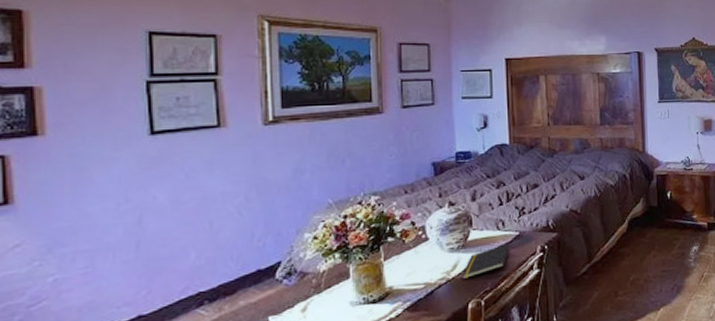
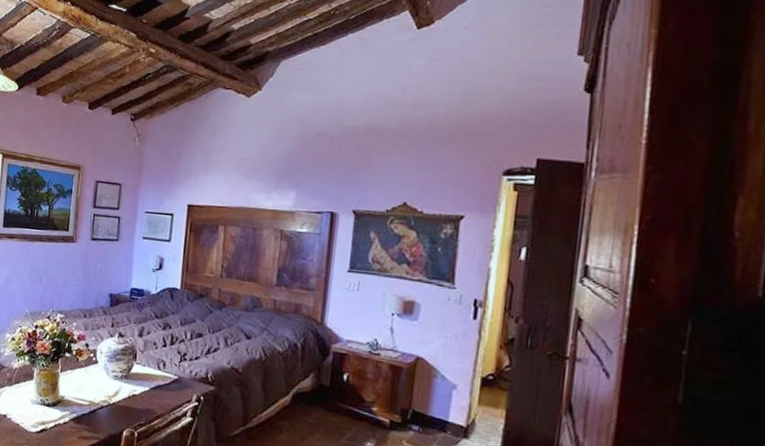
notepad: present [462,243,509,279] -> none [121,384,167,408]

